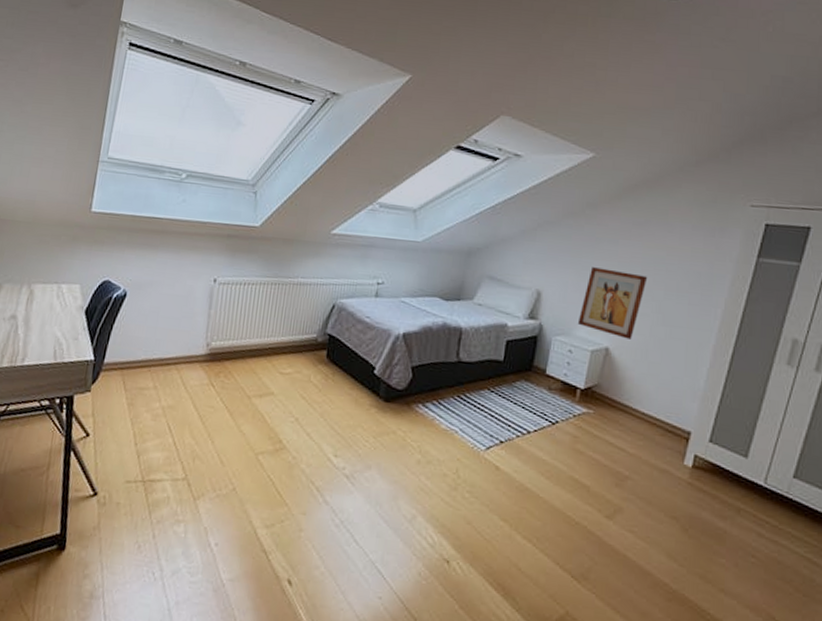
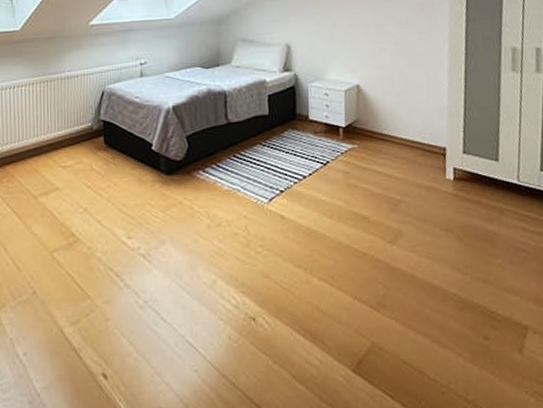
wall art: present [577,267,648,339] -> none [327,14,380,74]

